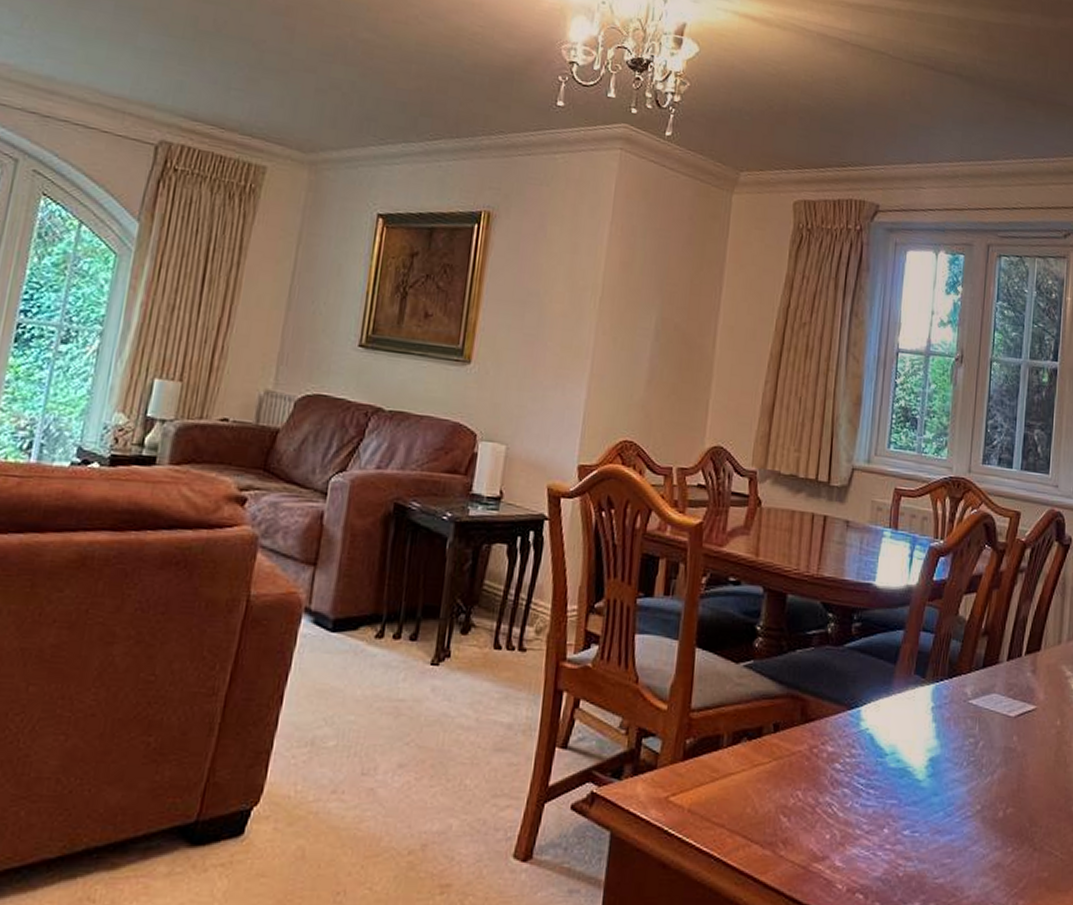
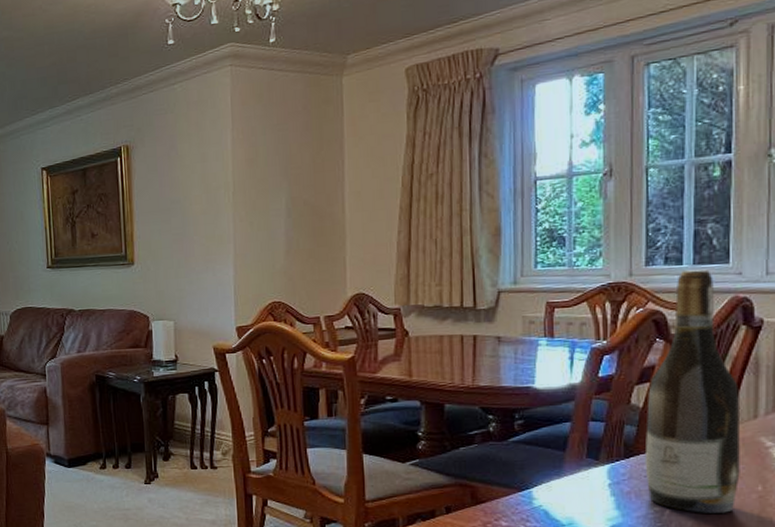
wine bottle: none [965,475,1048,749] -> present [644,269,740,513]

